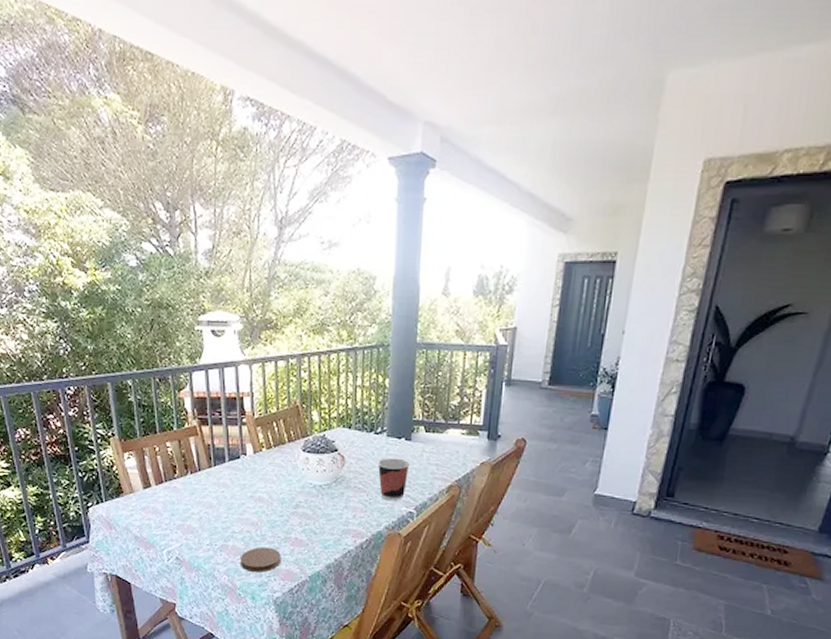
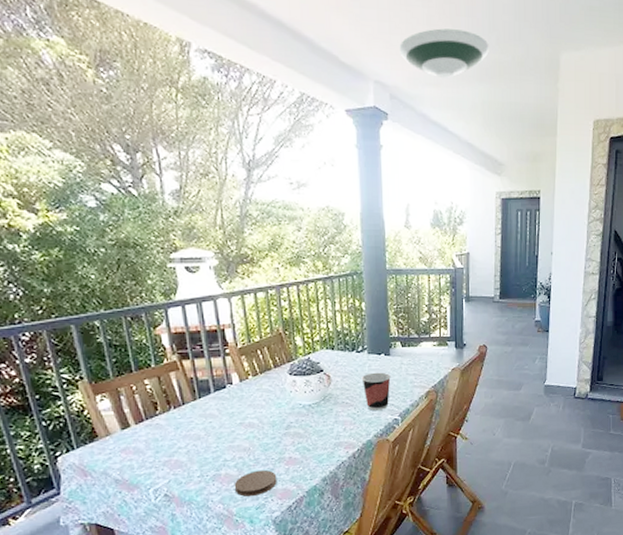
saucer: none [457,52,570,115] -> present [399,28,489,79]

